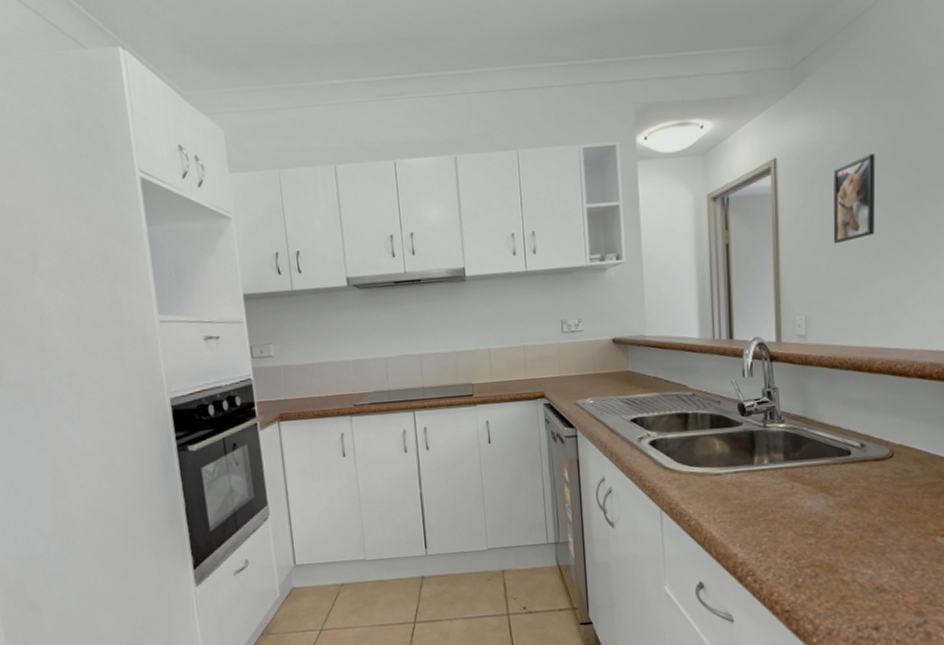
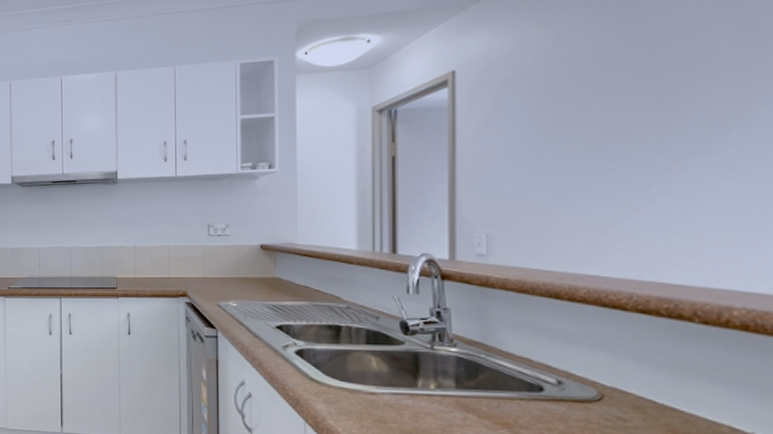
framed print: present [833,154,876,244] -> none [525,64,582,159]

